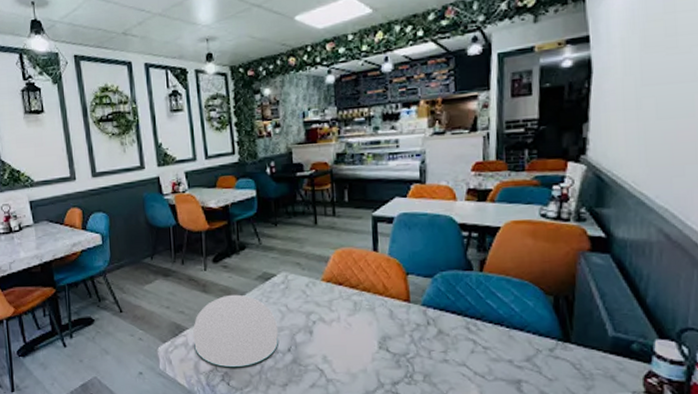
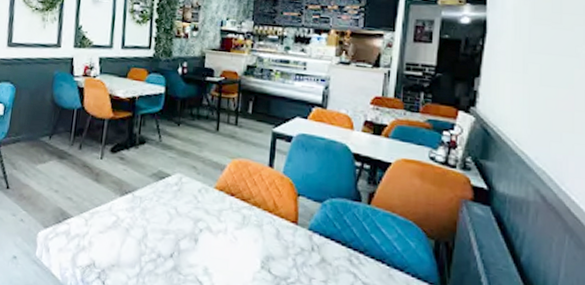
plate: present [193,294,278,368] -> none [75,188,164,267]

